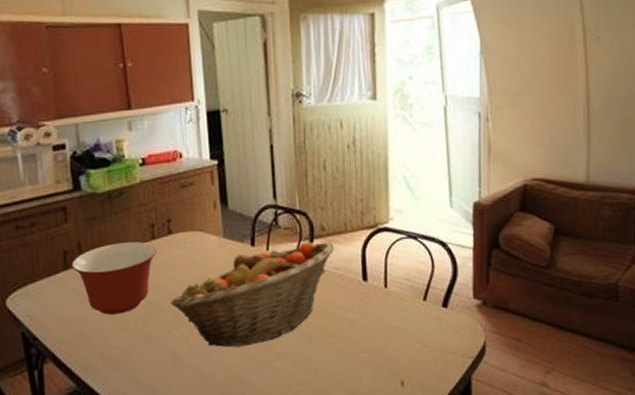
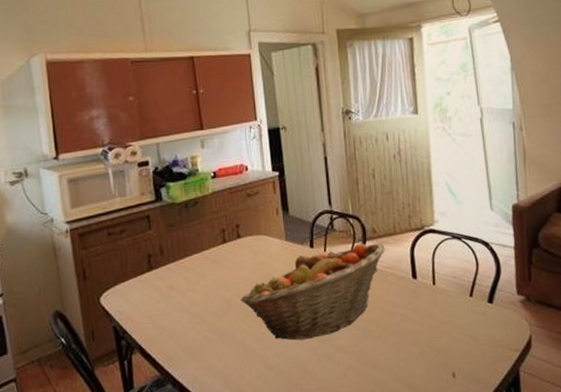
mixing bowl: present [71,242,157,315] -> none [155,245,228,311]

